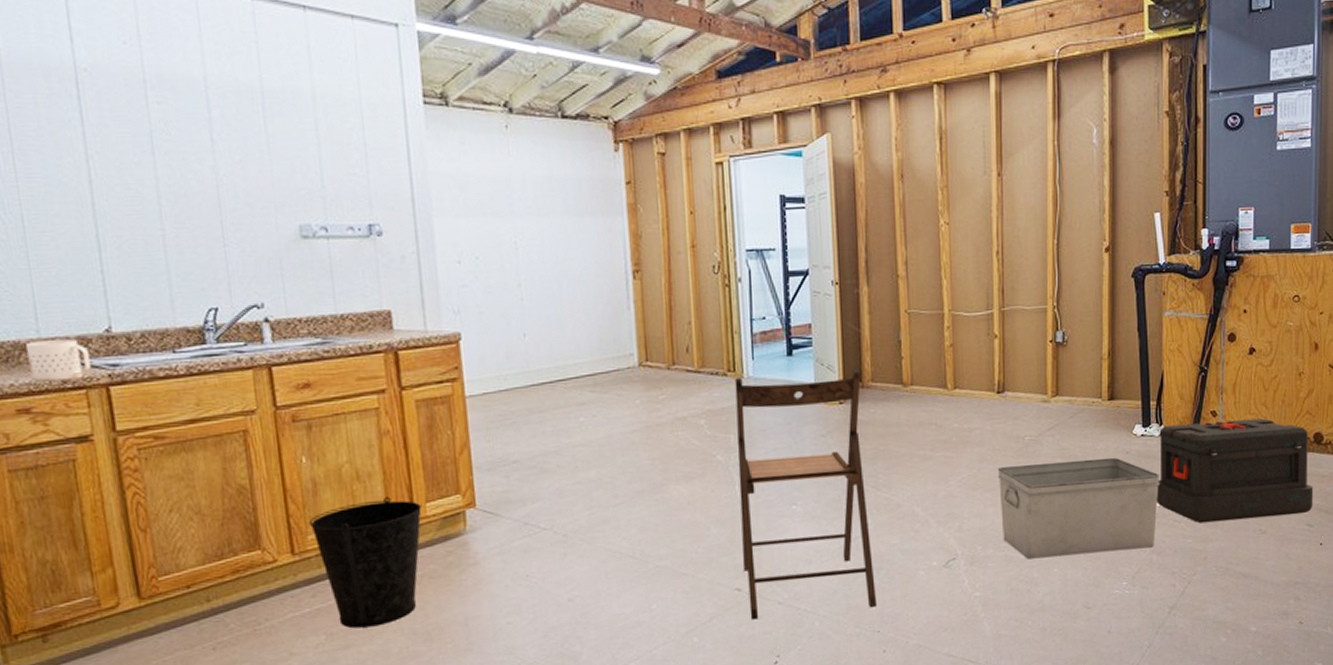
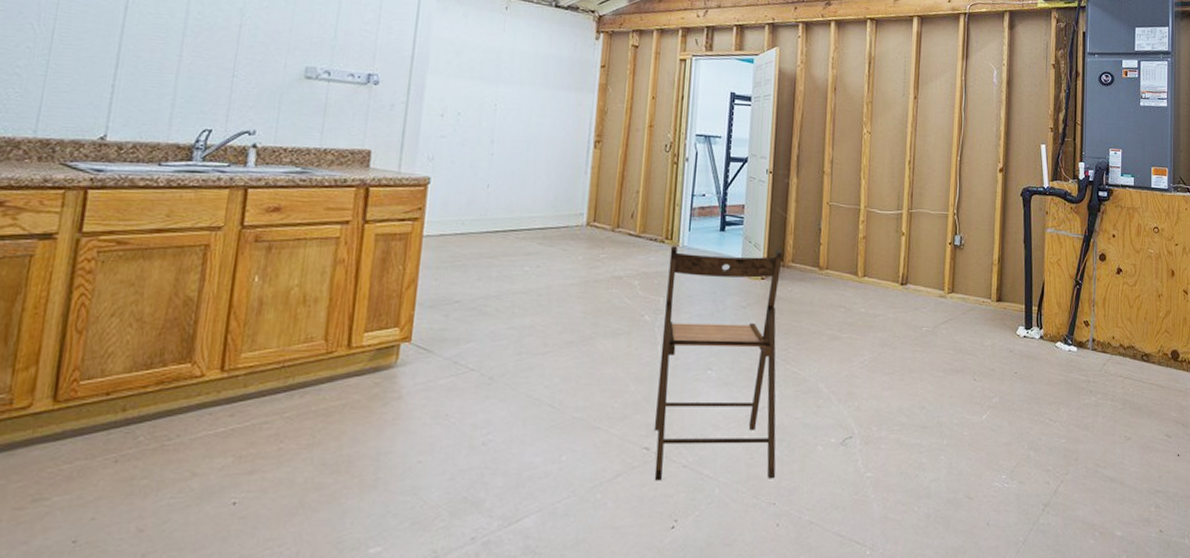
mug: present [26,339,92,382] -> none [15,140,78,180]
bucket: present [308,497,422,629] -> none [245,323,359,453]
storage bin: present [997,457,1161,559] -> none [896,353,1039,445]
toolbox: present [1157,418,1314,524] -> none [1035,330,1172,425]

